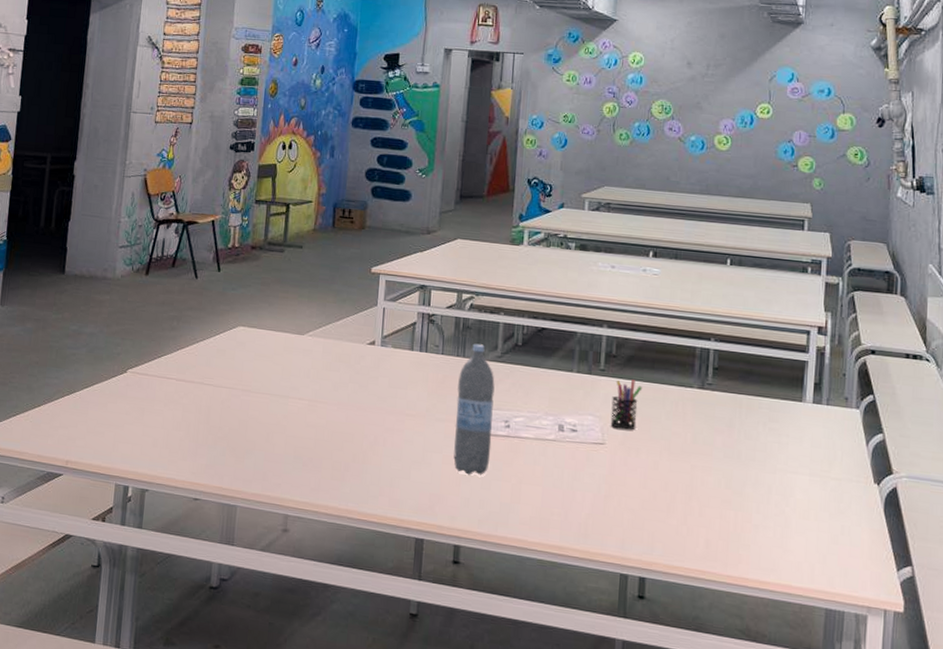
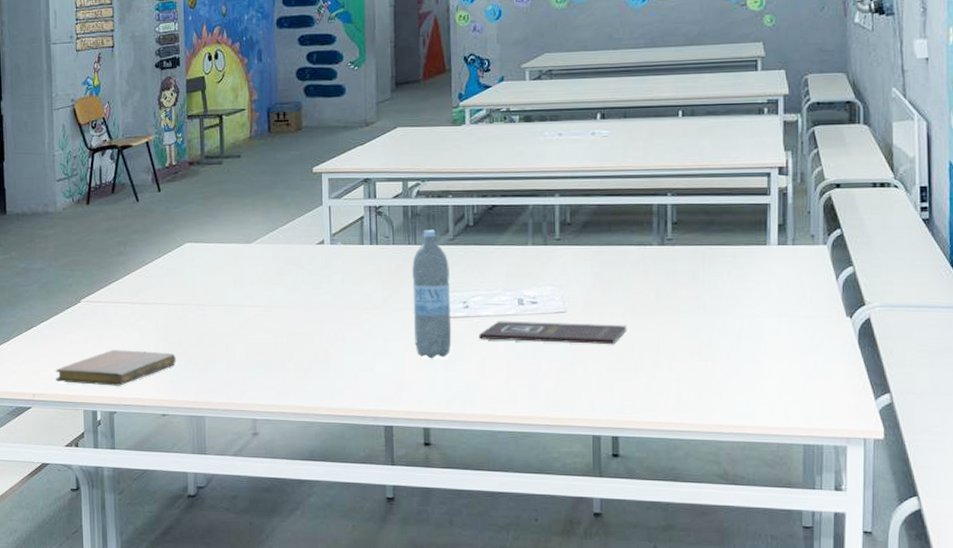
notebook: none [91,425,215,464] -> present [56,350,176,386]
book: none [517,444,663,484] -> present [479,321,627,345]
pen holder: present [610,380,643,430] -> none [570,245,601,295]

